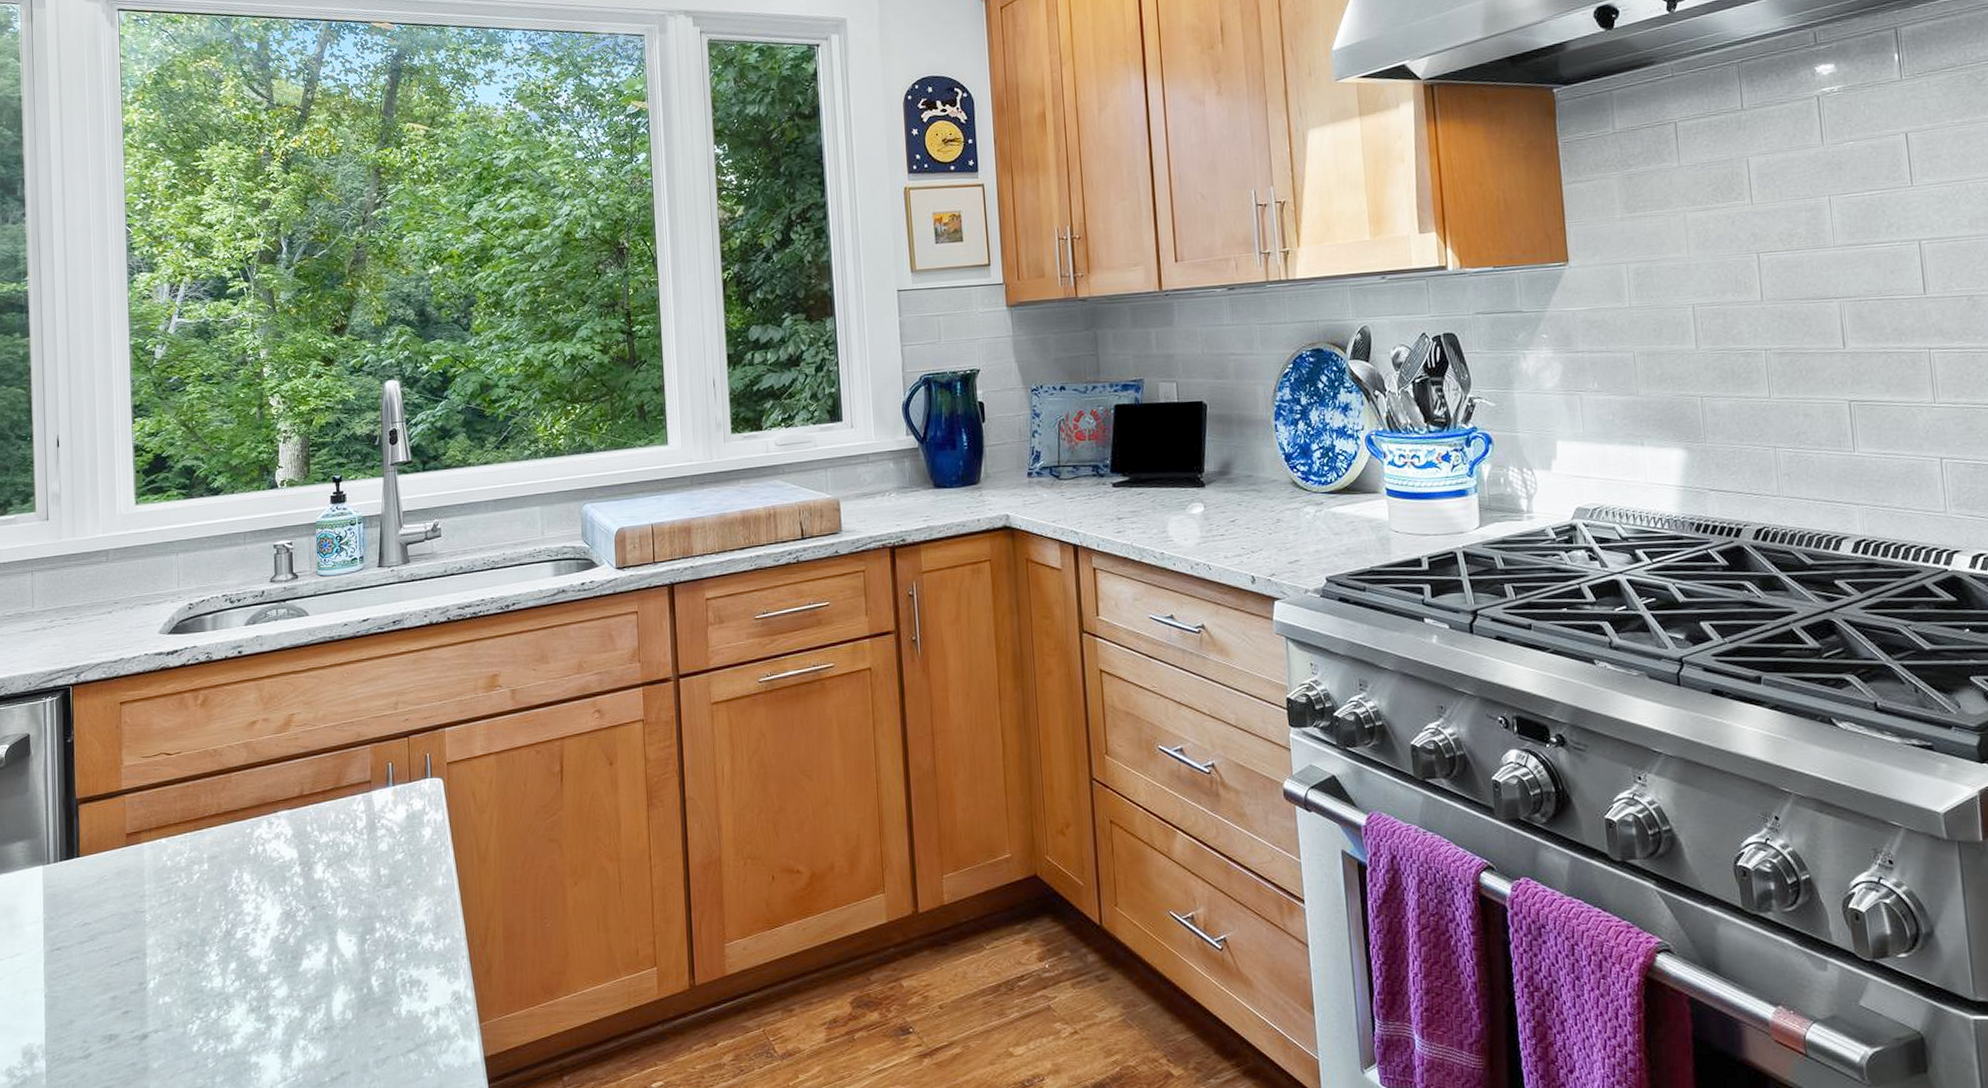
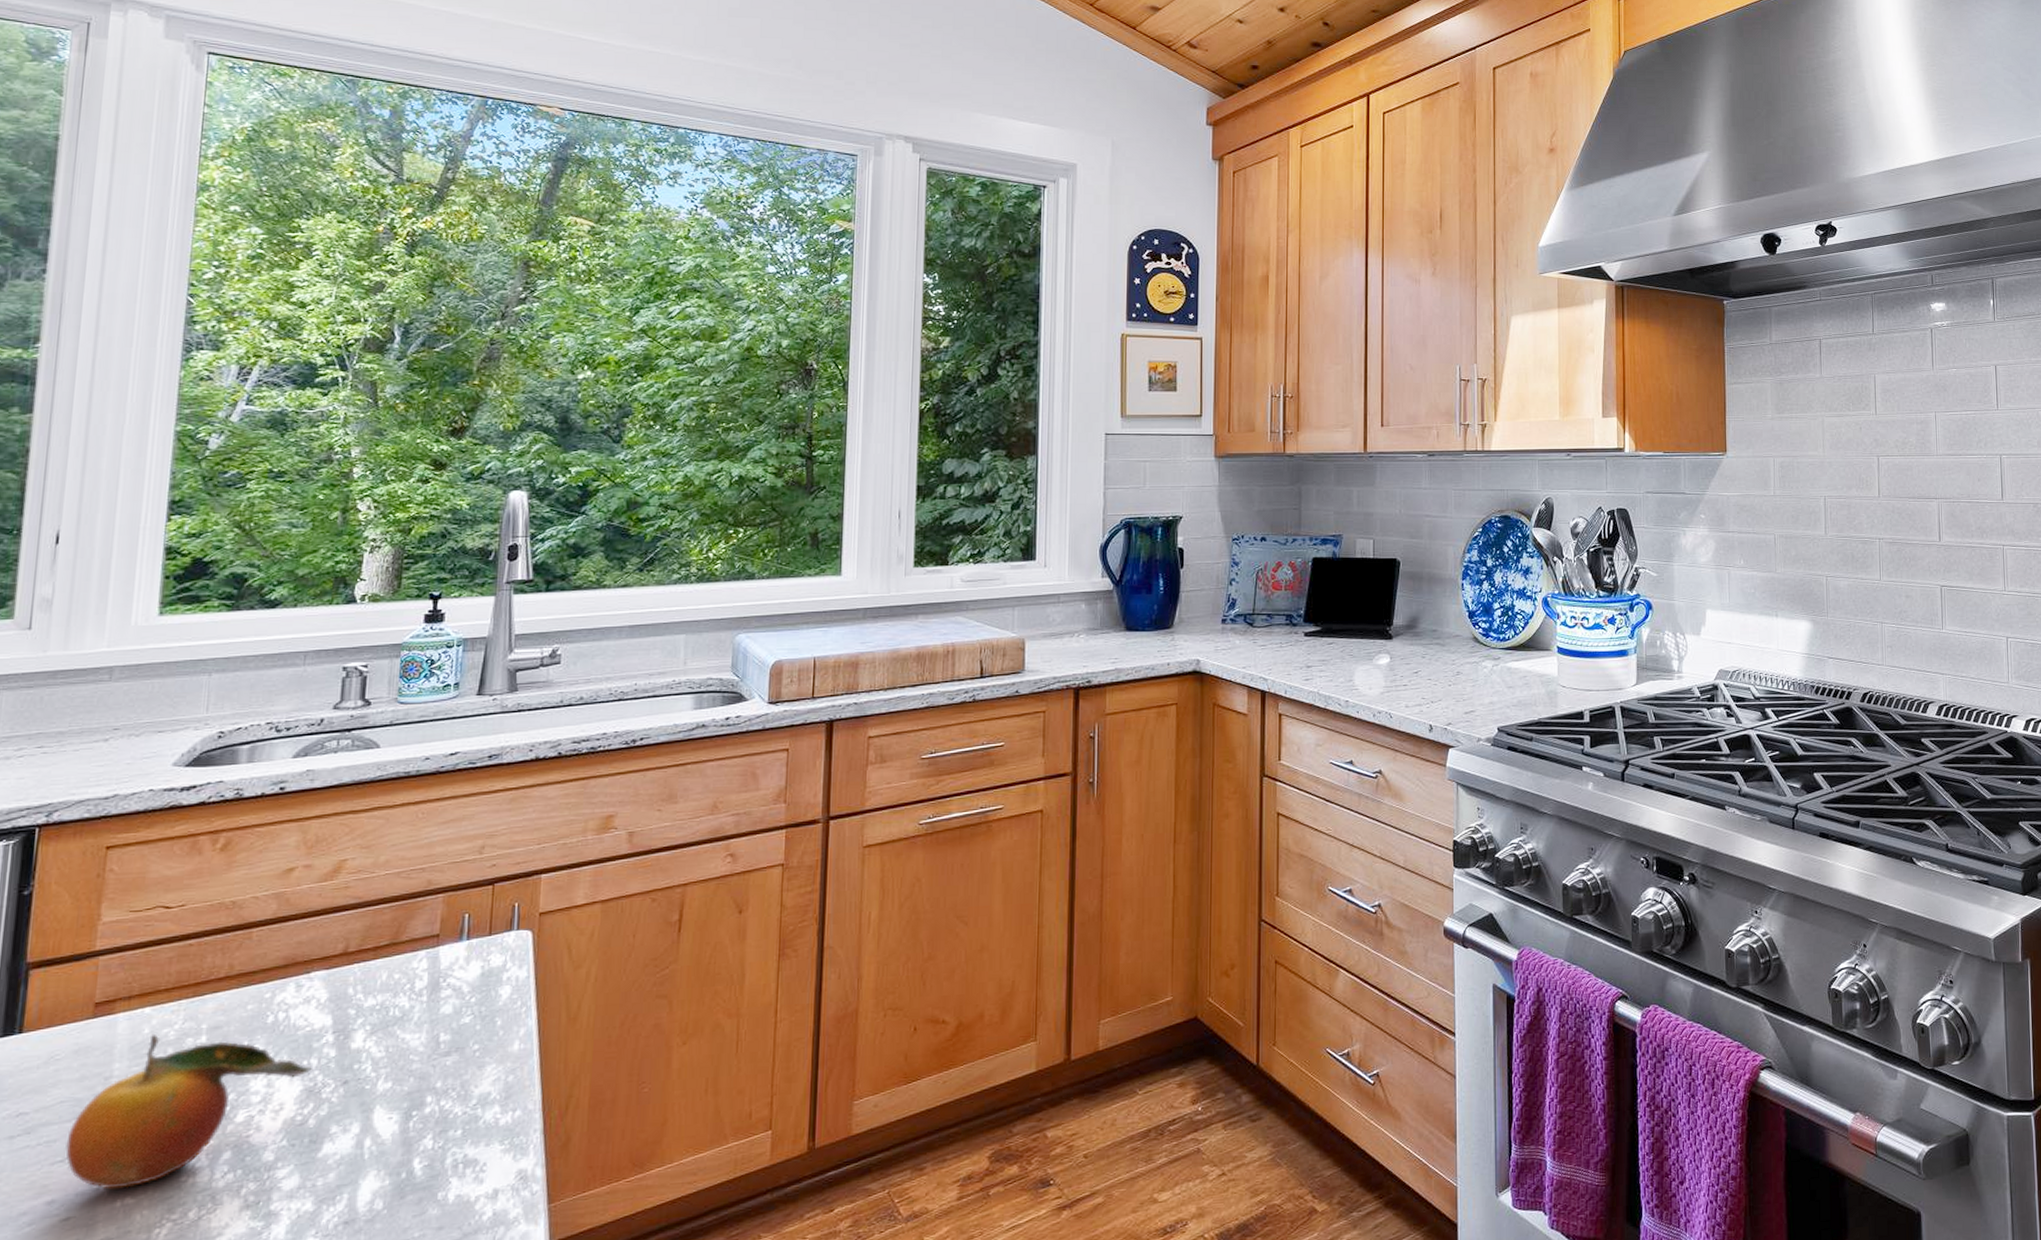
fruit: none [119,860,287,990] -> present [66,1033,312,1190]

